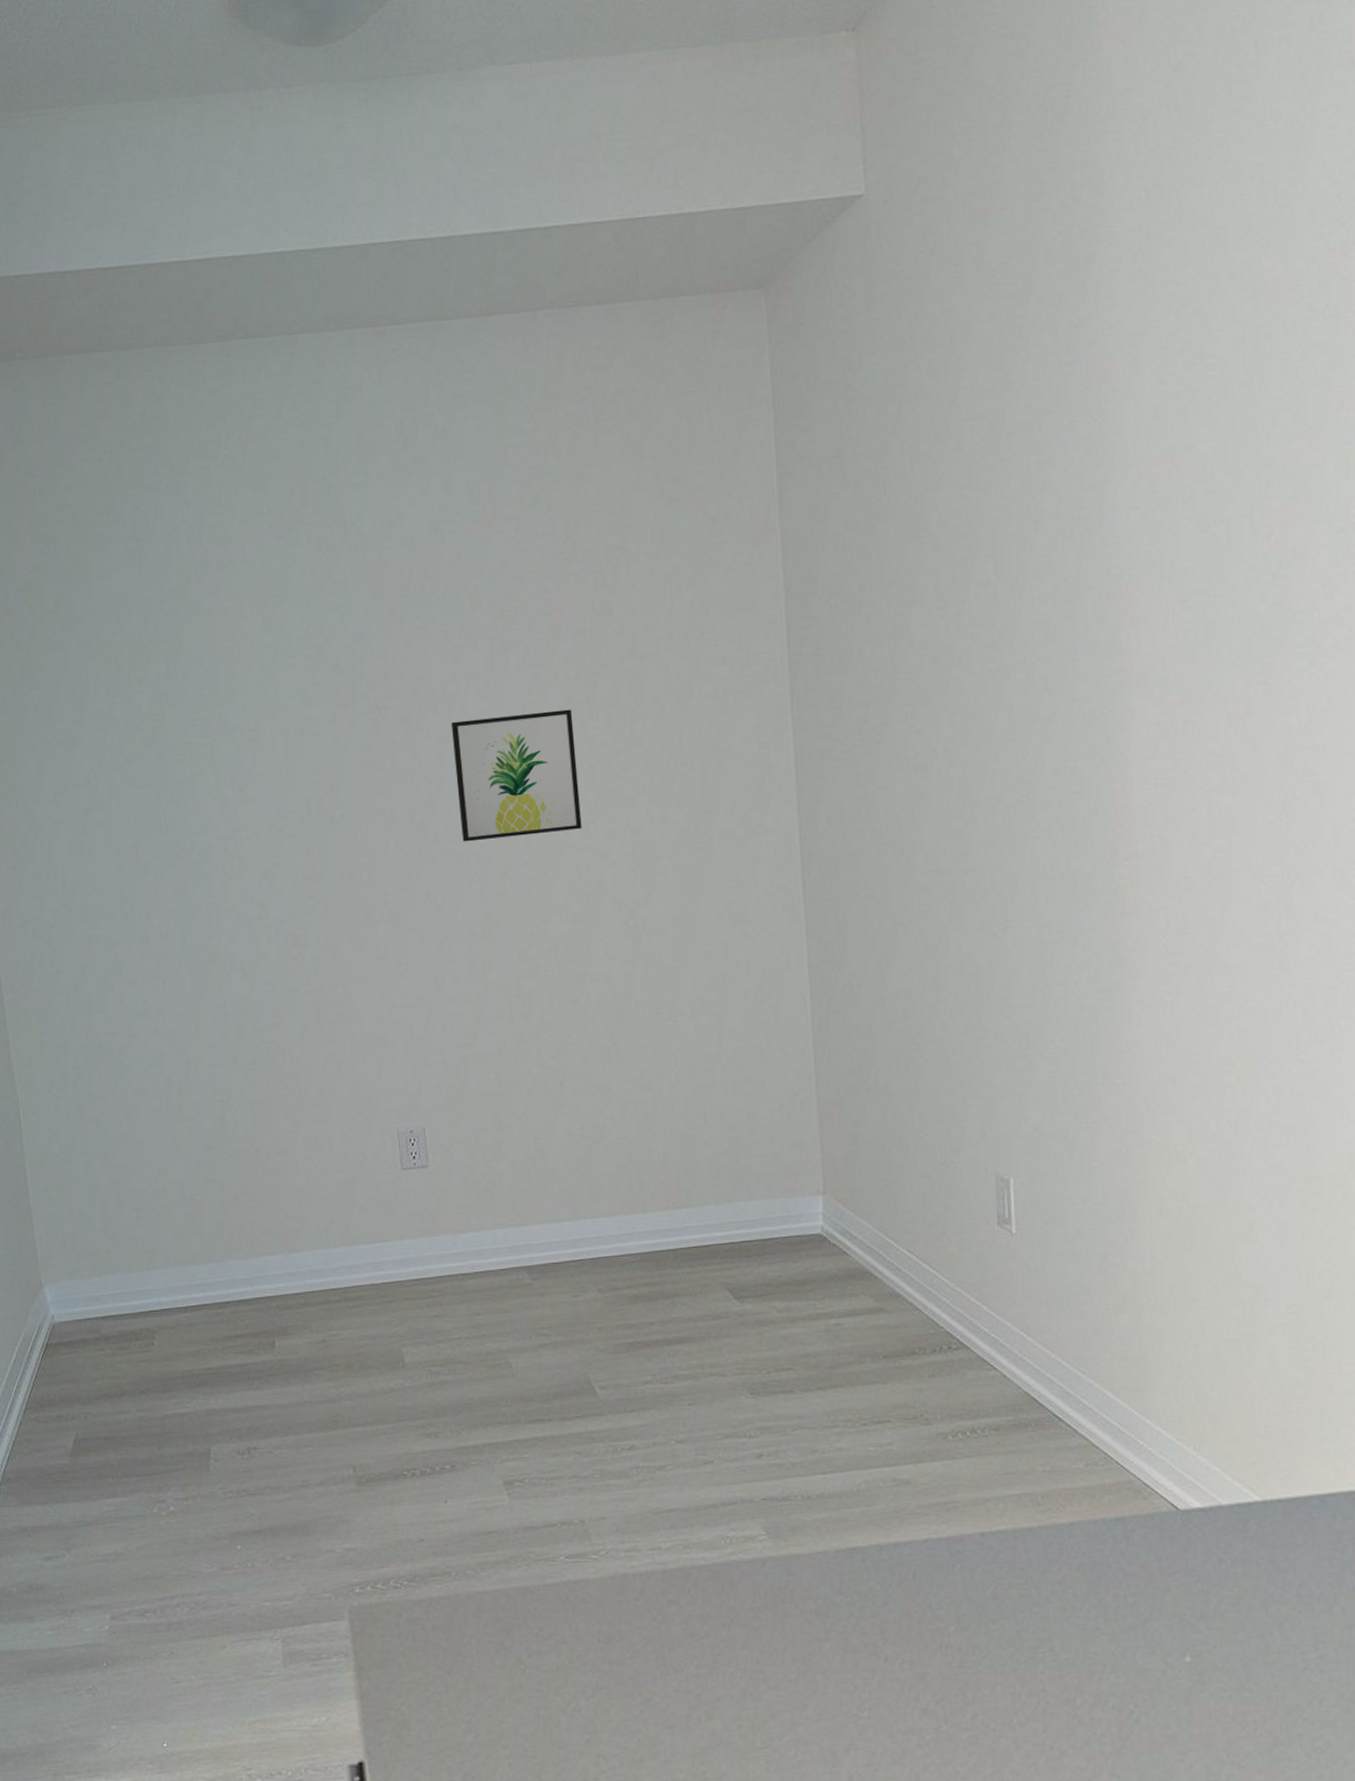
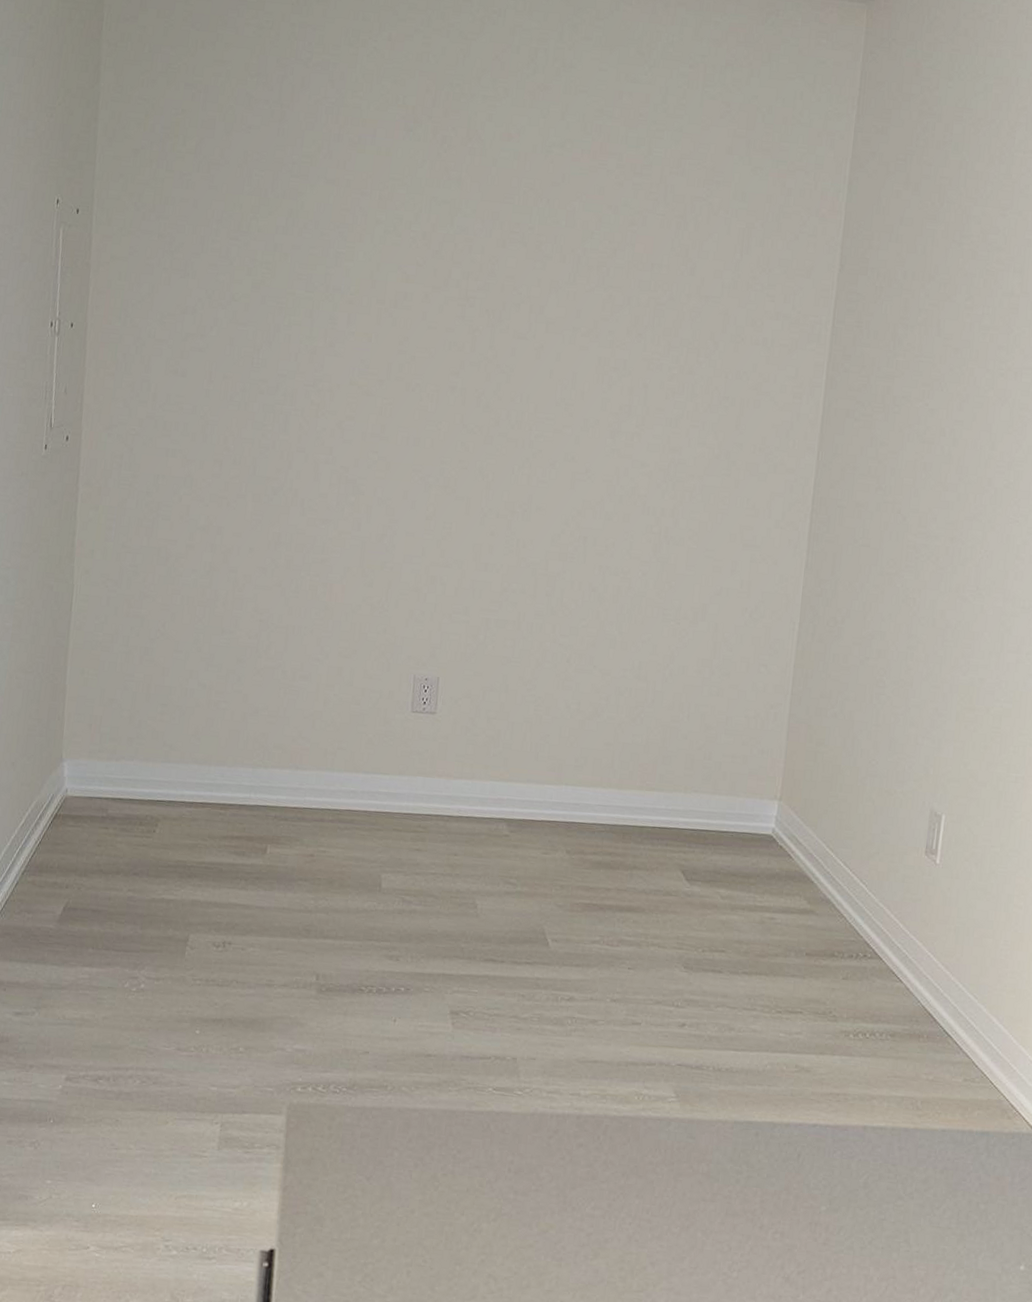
wall art: present [450,709,582,842] -> none [520,321,638,438]

